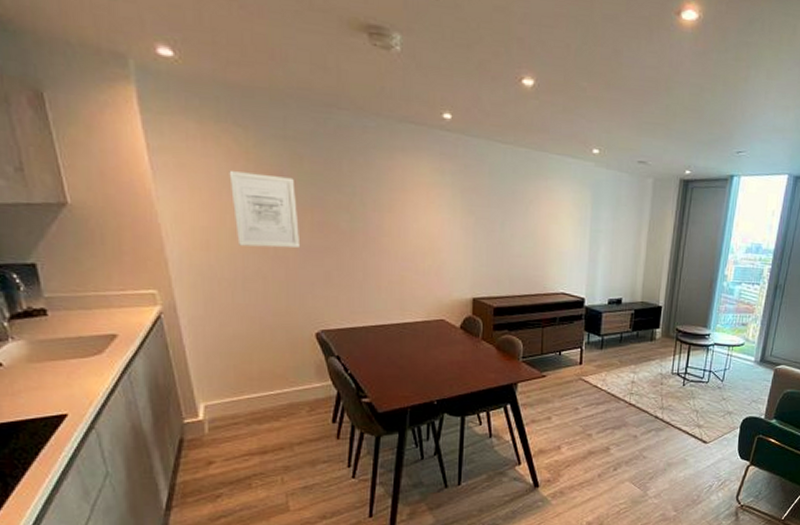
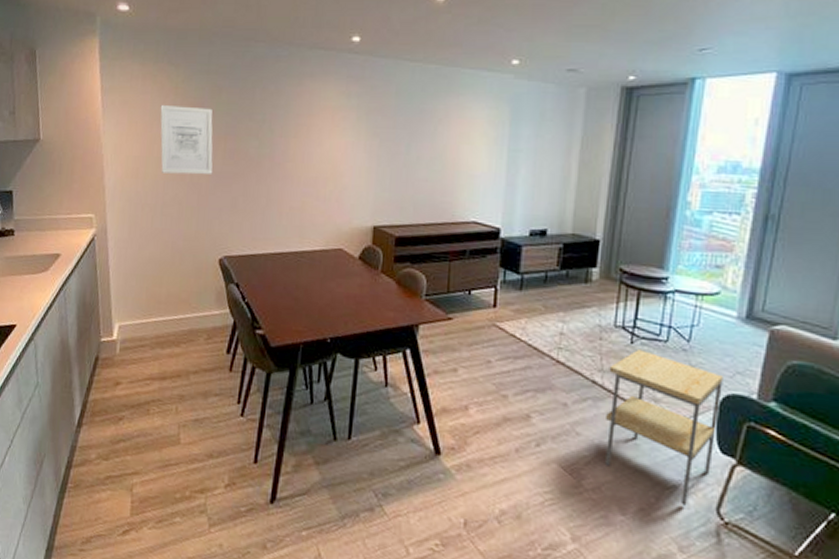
side table: none [664,390,744,498] -> present [604,349,723,506]

